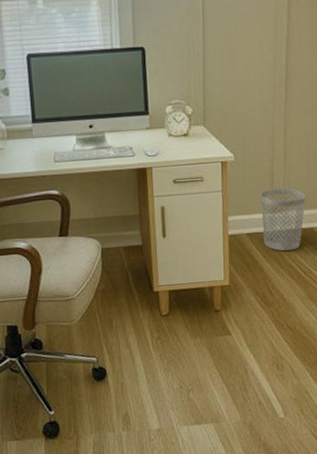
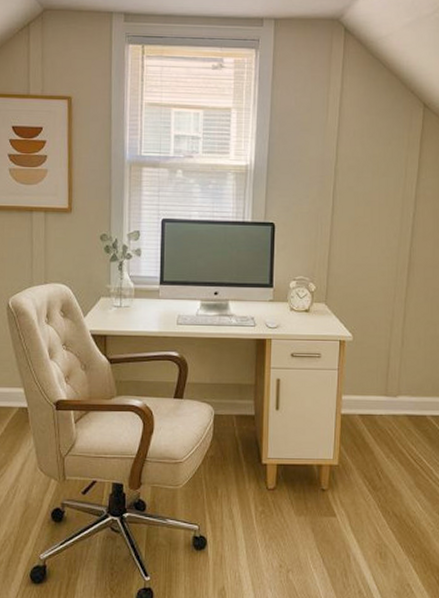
wastebasket: present [260,188,306,251] -> none [375,373,420,437]

